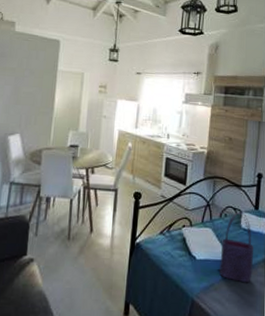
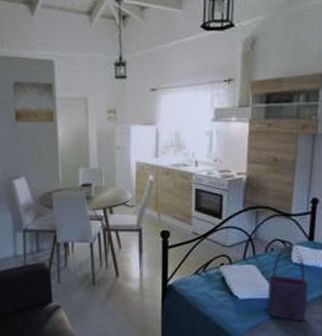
wall art: none [19,52,57,90] -> present [12,80,55,123]

